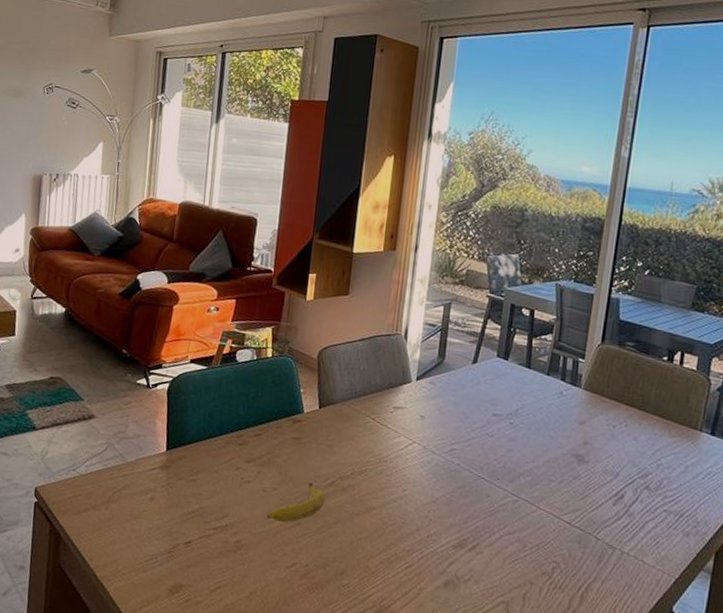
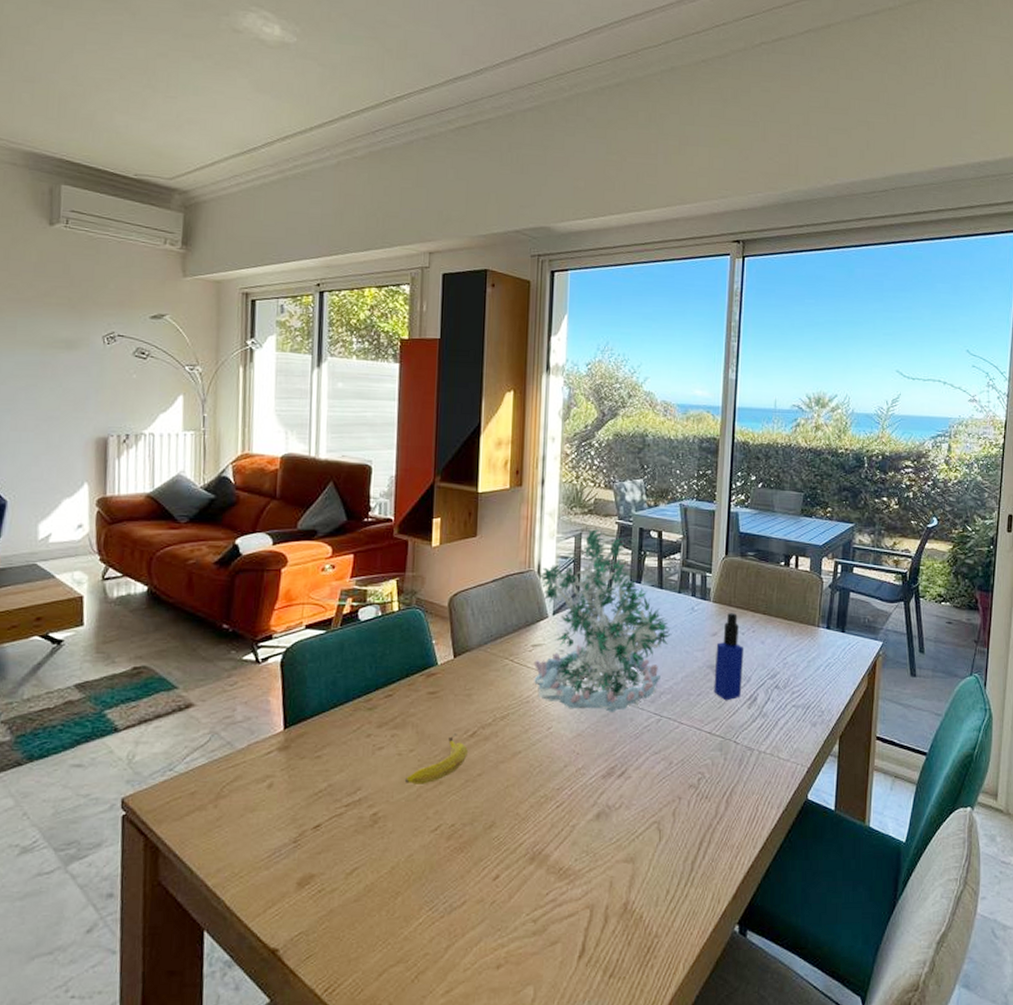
plant: none [393,299,537,485] -> present [534,529,672,712]
bottle: none [576,403,614,494] -> present [714,613,744,701]

